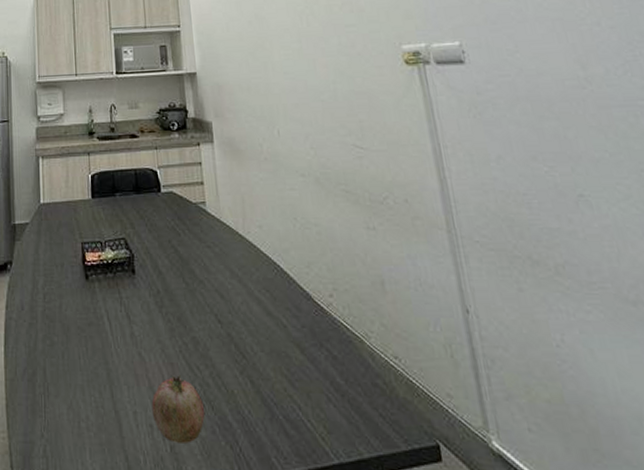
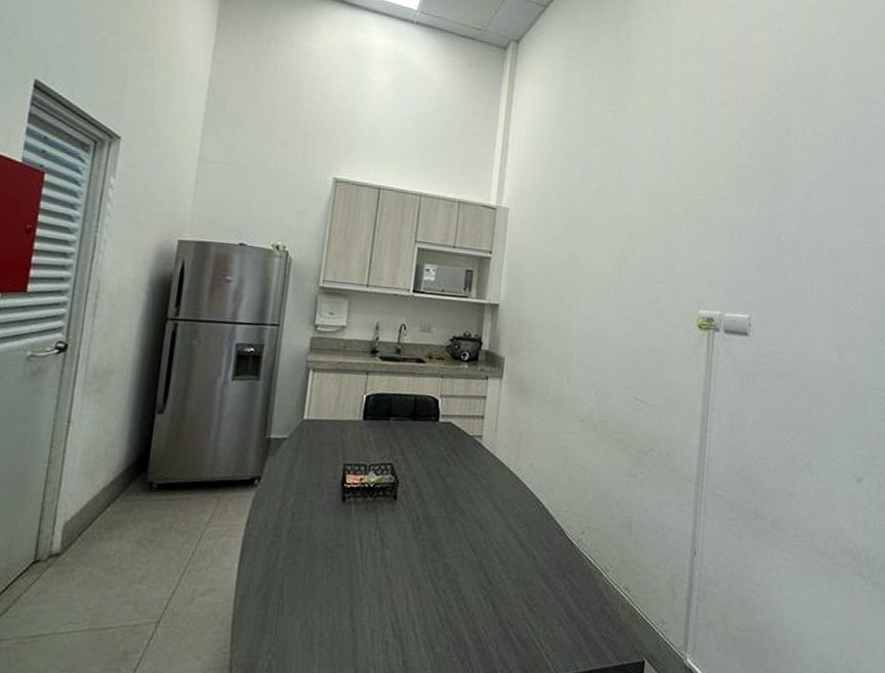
fruit: present [151,374,205,443] -> none [390,596,444,659]

